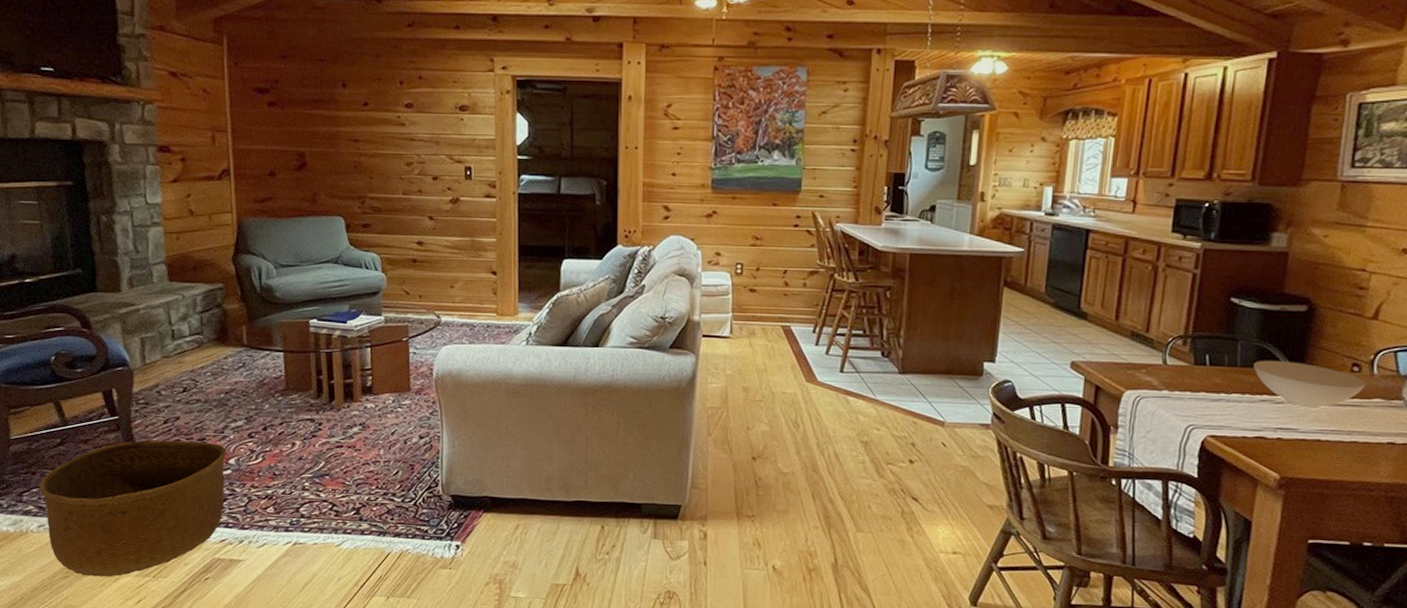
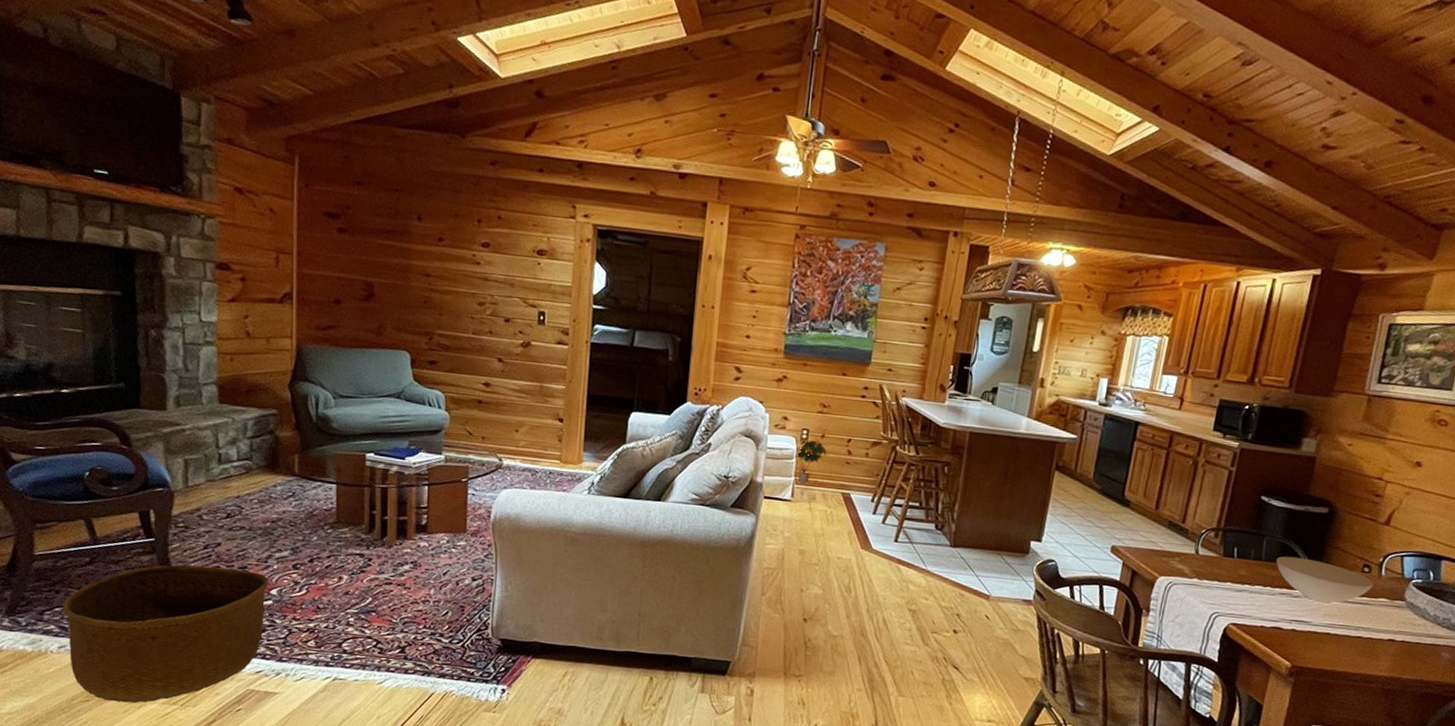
potted plant: none [731,274,763,319] -> present [795,439,827,484]

